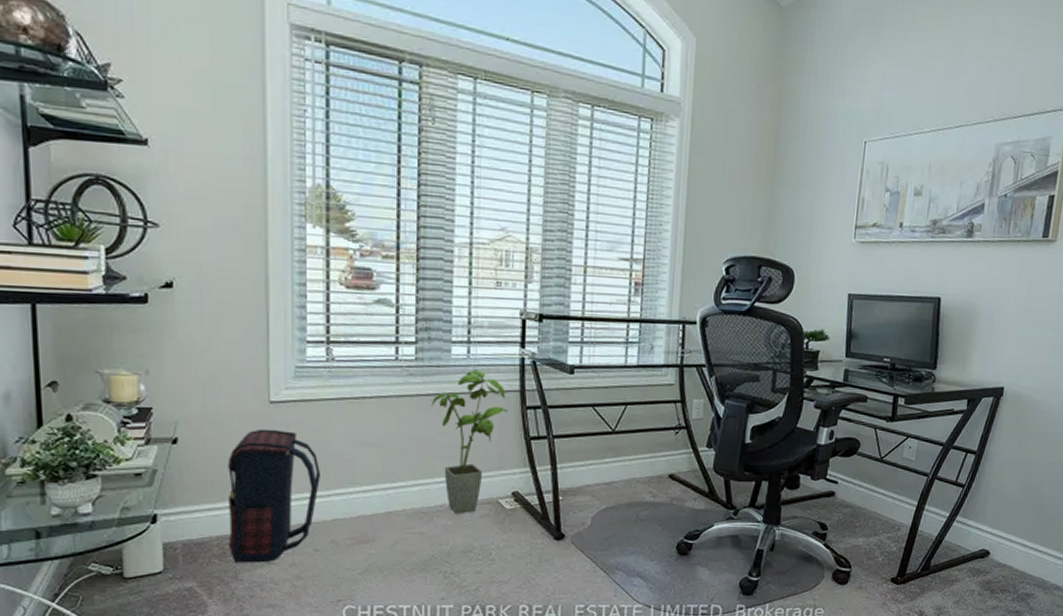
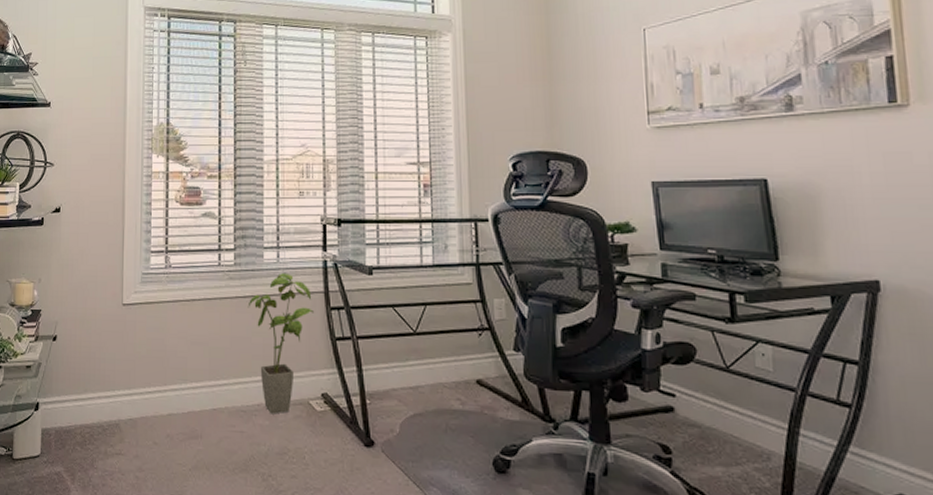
satchel: present [228,429,322,563] -> none [88,328,160,453]

